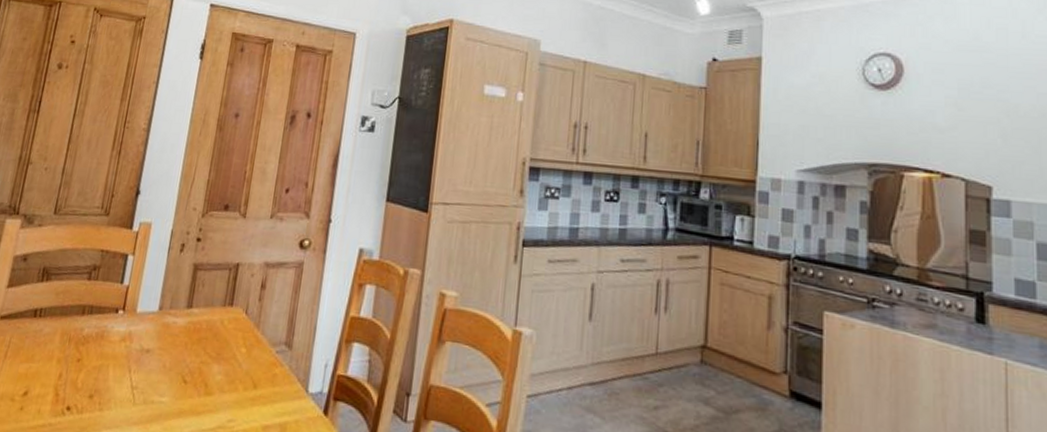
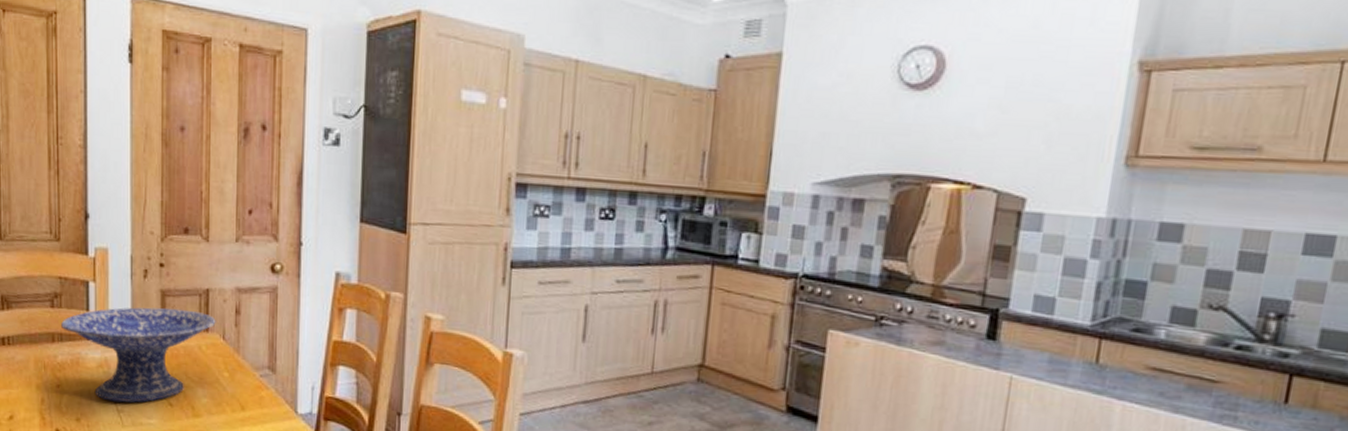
decorative bowl: none [94,280,242,379] -> present [61,307,216,403]

